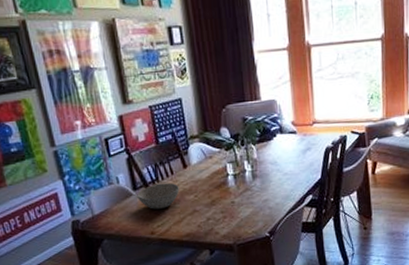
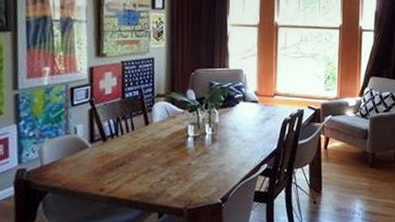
bowl: present [137,182,180,209] -> none [92,138,138,164]

